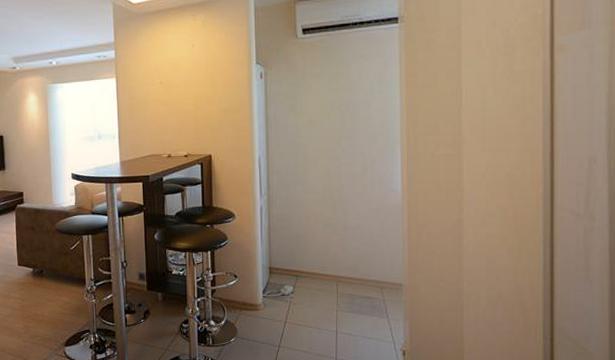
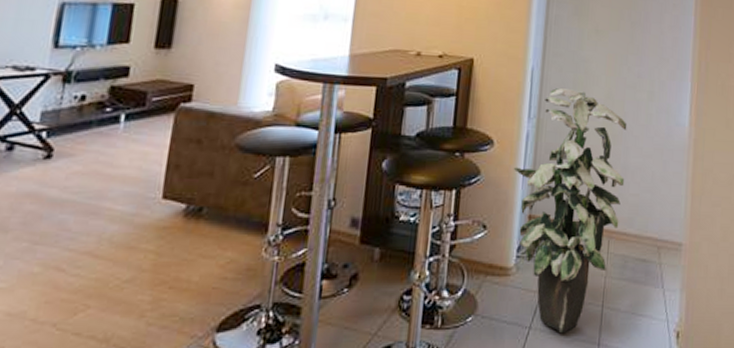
indoor plant: none [253,170,347,351] -> present [513,88,627,334]

